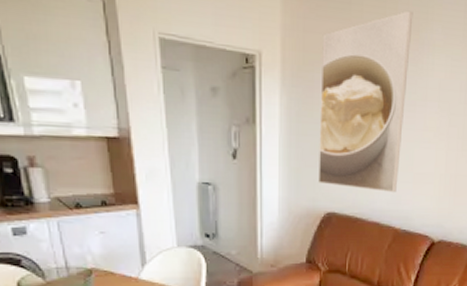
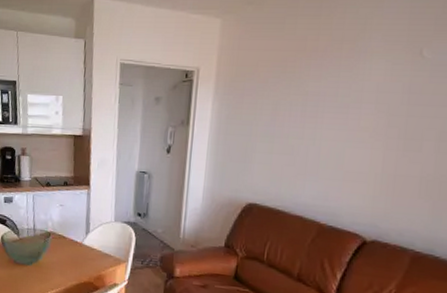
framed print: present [318,10,413,193] -> none [242,24,350,190]

